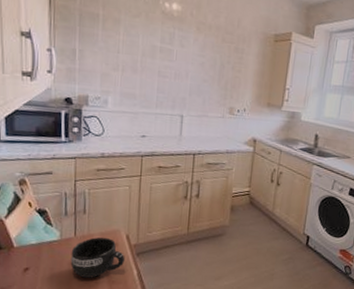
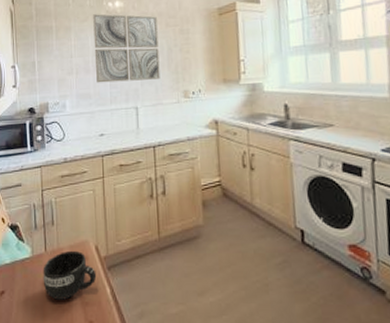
wall art: none [143,12,214,92] -> present [93,14,160,83]

